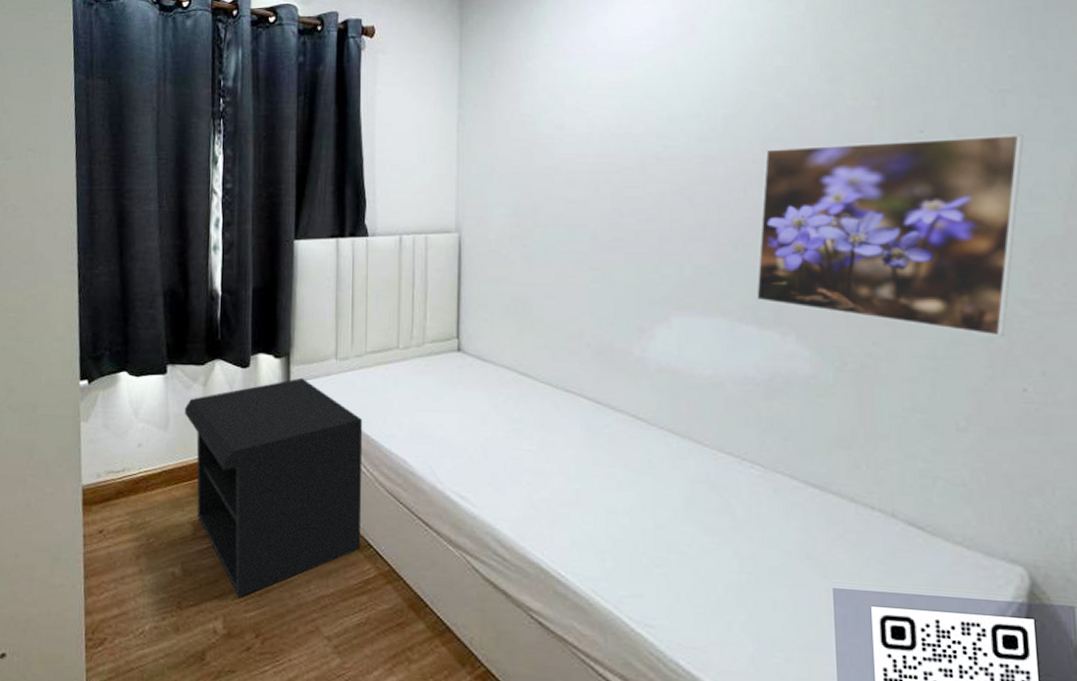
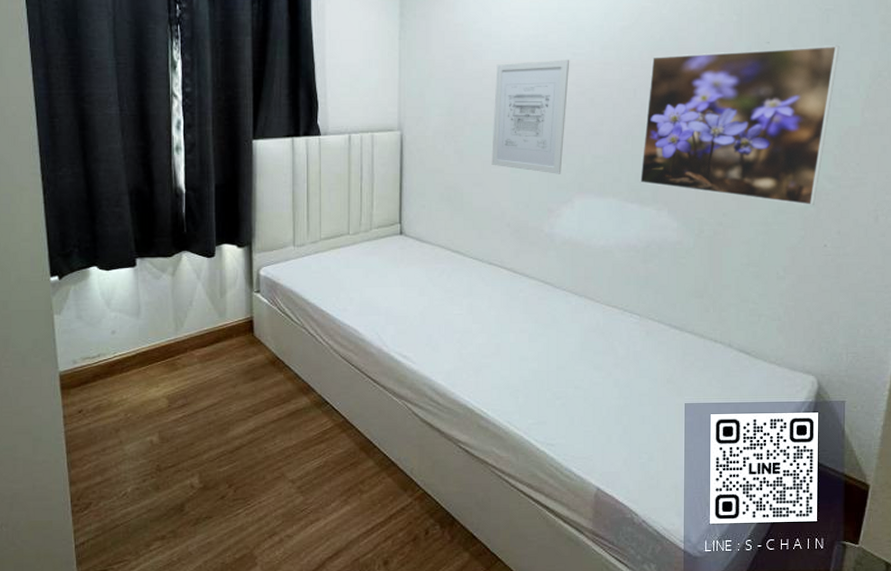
nightstand: present [184,377,363,598] -> none [154,263,319,457]
wall art: none [566,153,661,287] -> present [491,60,570,174]

